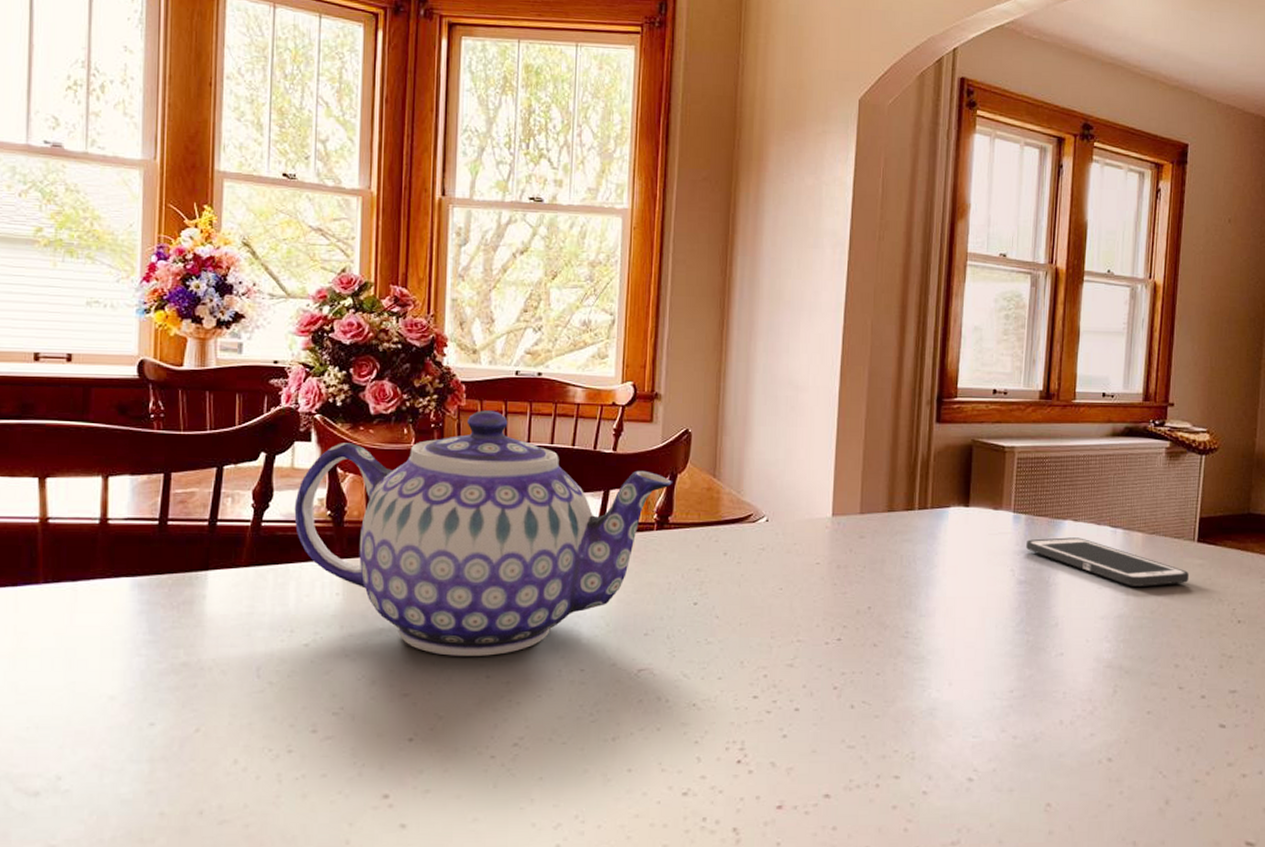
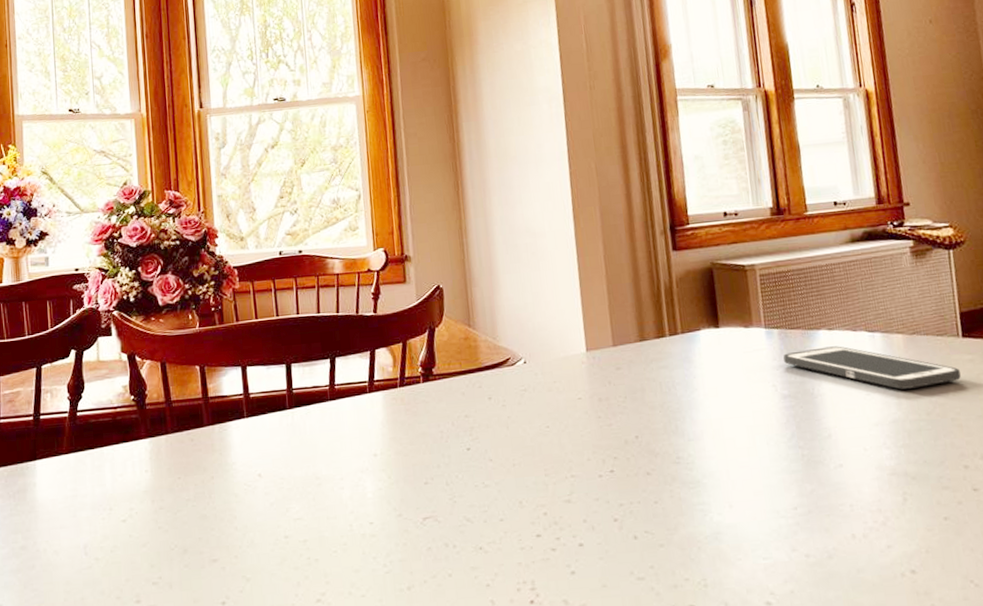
teapot: present [294,410,673,656] -> none [103,289,432,520]

